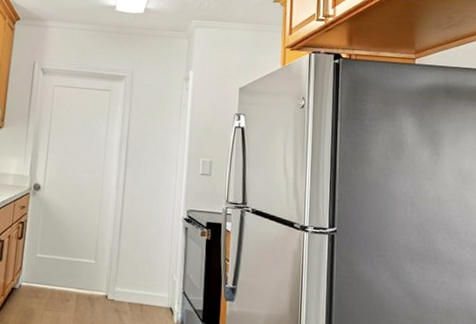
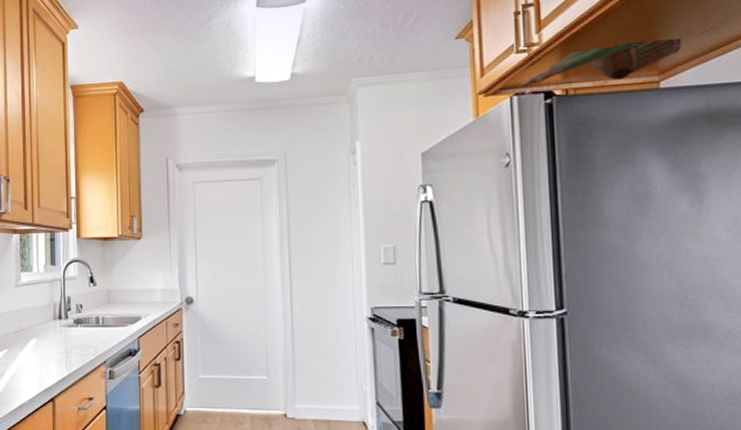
decorative basket: none [318,25,432,53] -> present [521,39,681,88]

